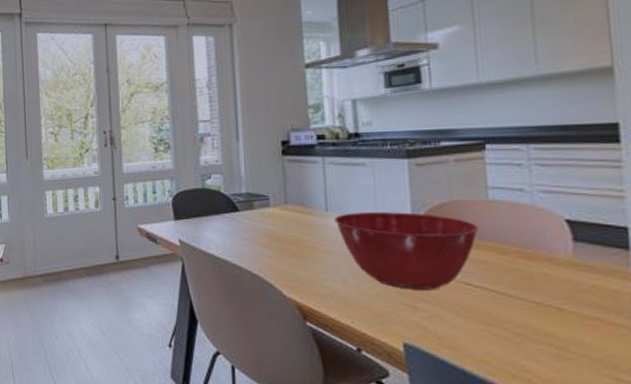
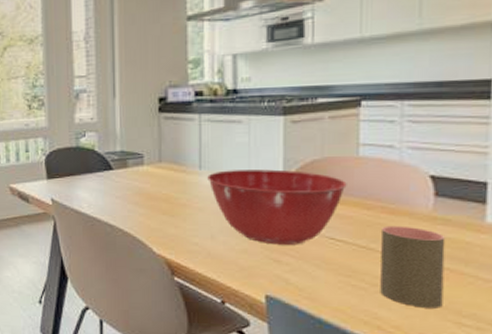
cup: none [521,271,597,362] -> present [380,225,446,308]

